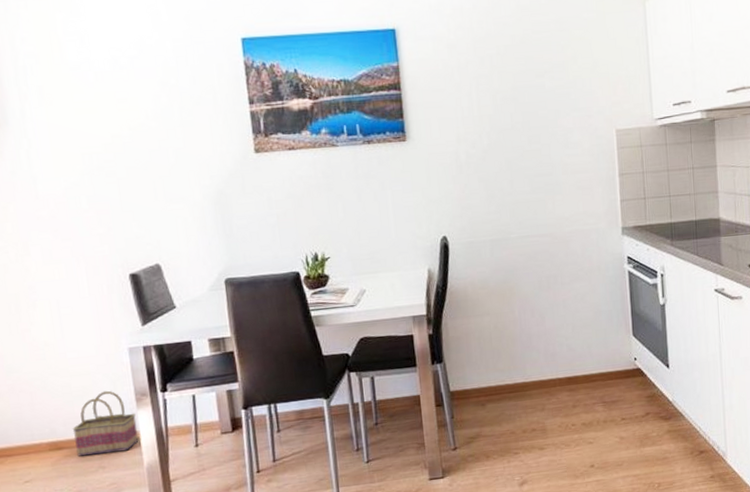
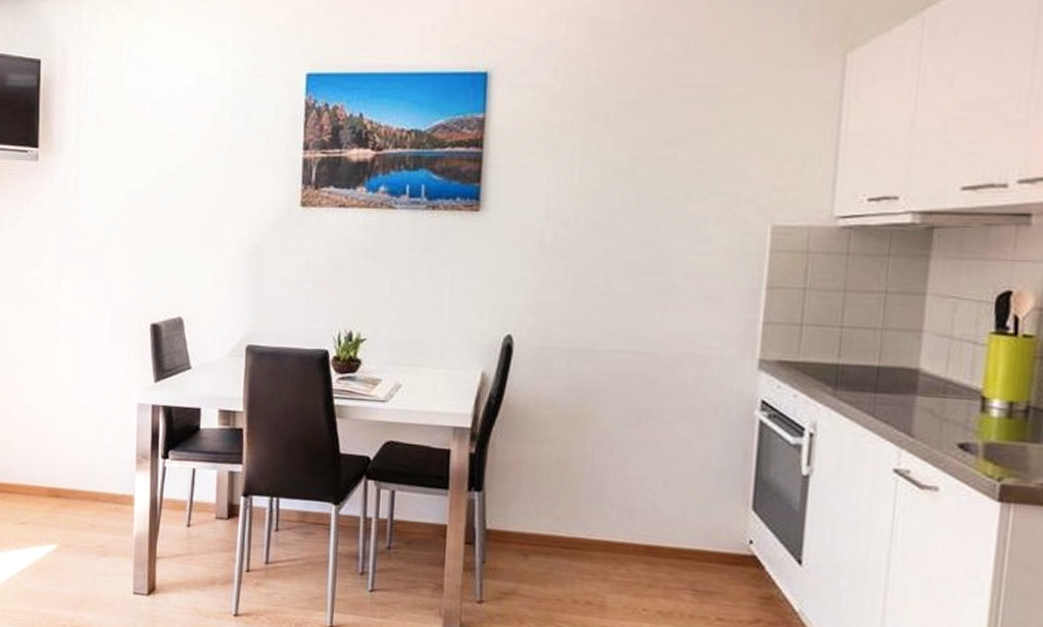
basket: present [72,390,139,457] -> none [72,445,133,514]

